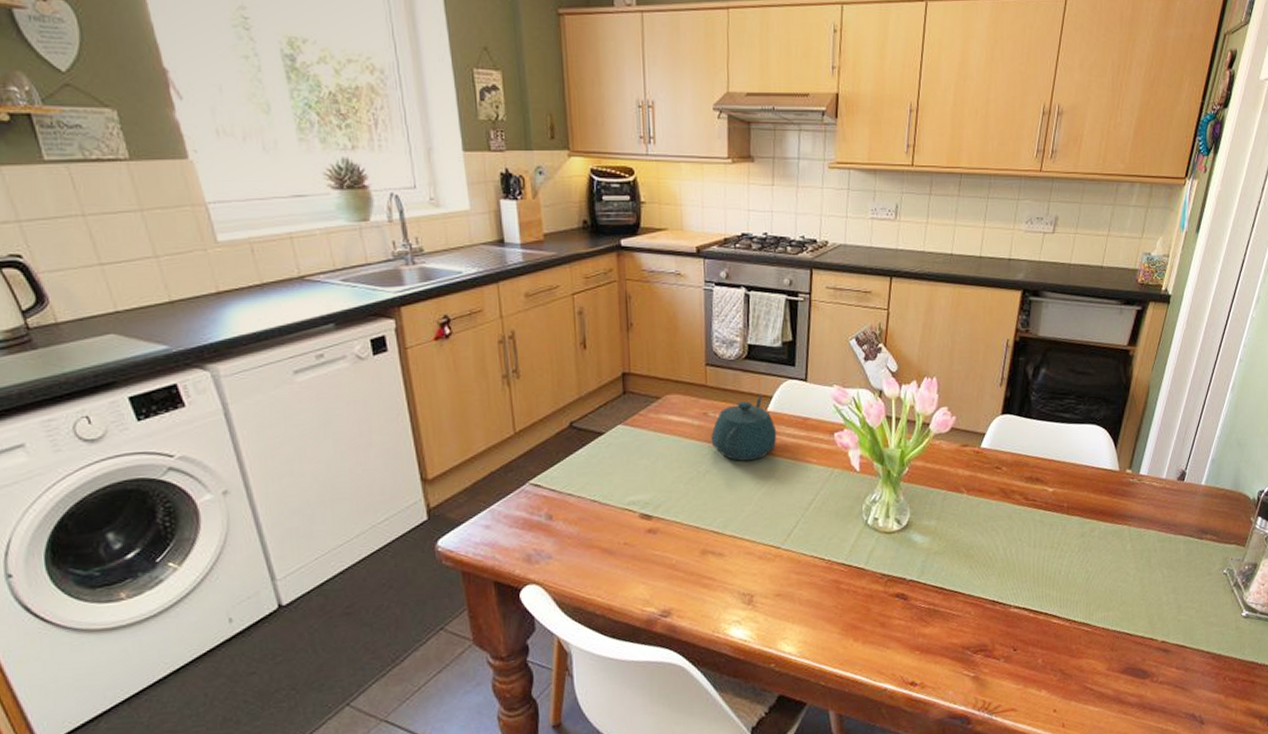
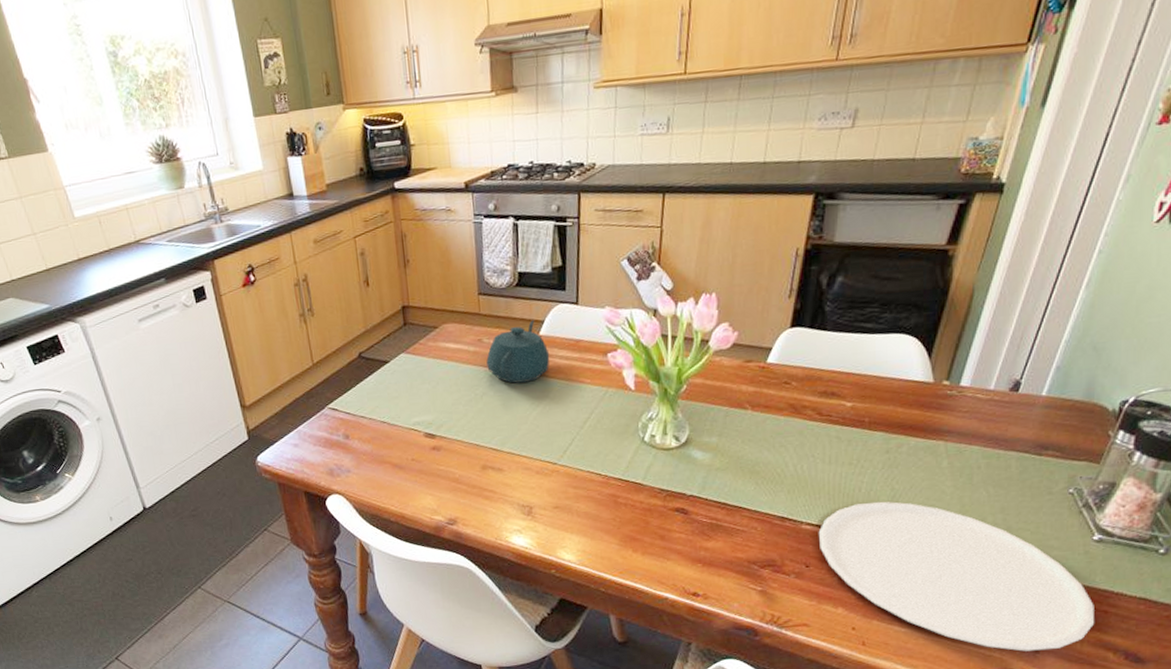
plate: none [1024,583,1244,724] -> present [818,501,1094,652]

